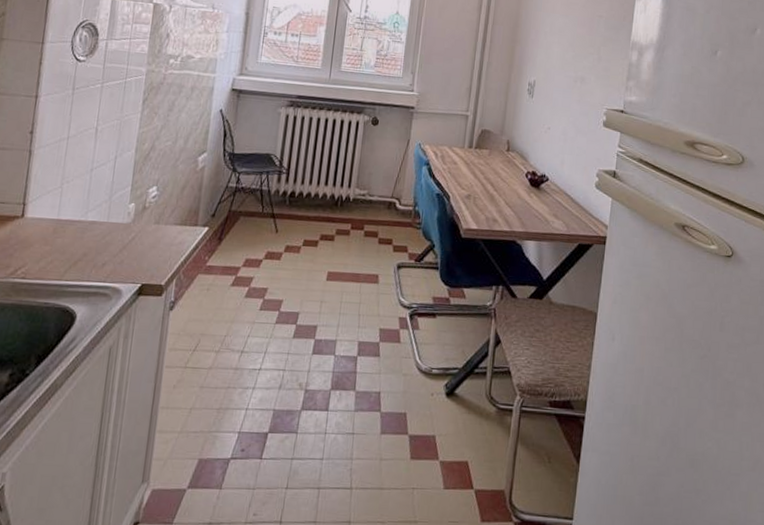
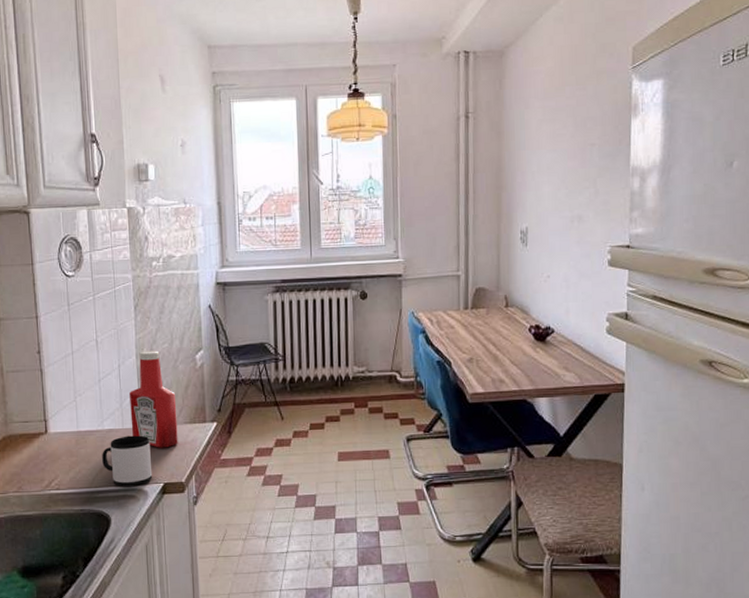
mug: none [78,230,135,284] -> present [102,435,153,486]
ketchup bottle: none [116,146,170,248] -> present [130,350,178,448]

